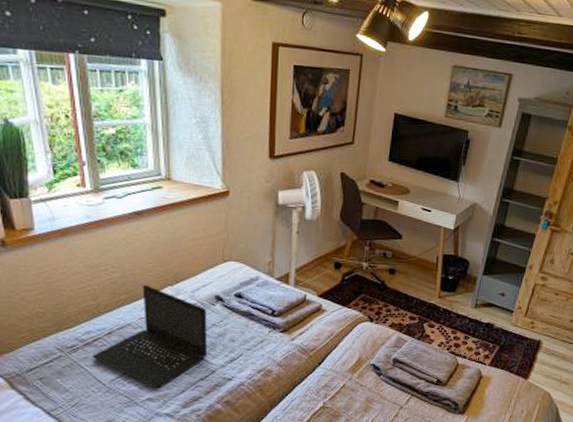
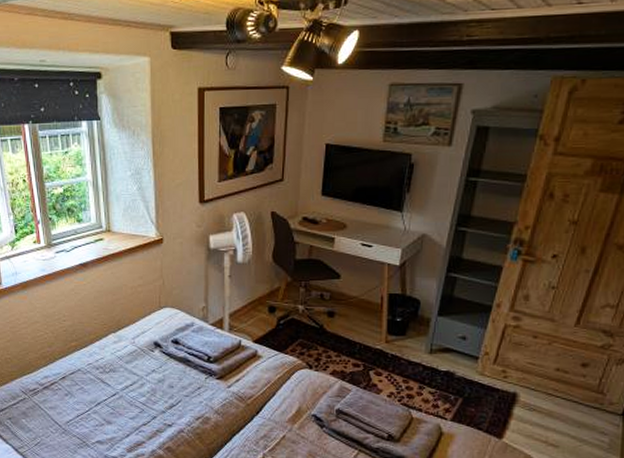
laptop: present [92,285,208,389] -> none [50,332,149,432]

